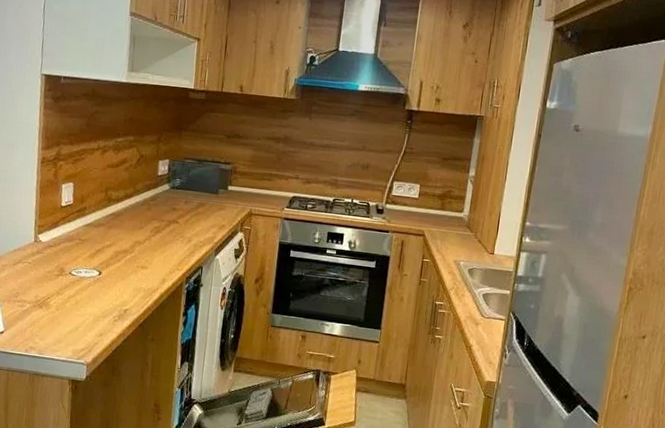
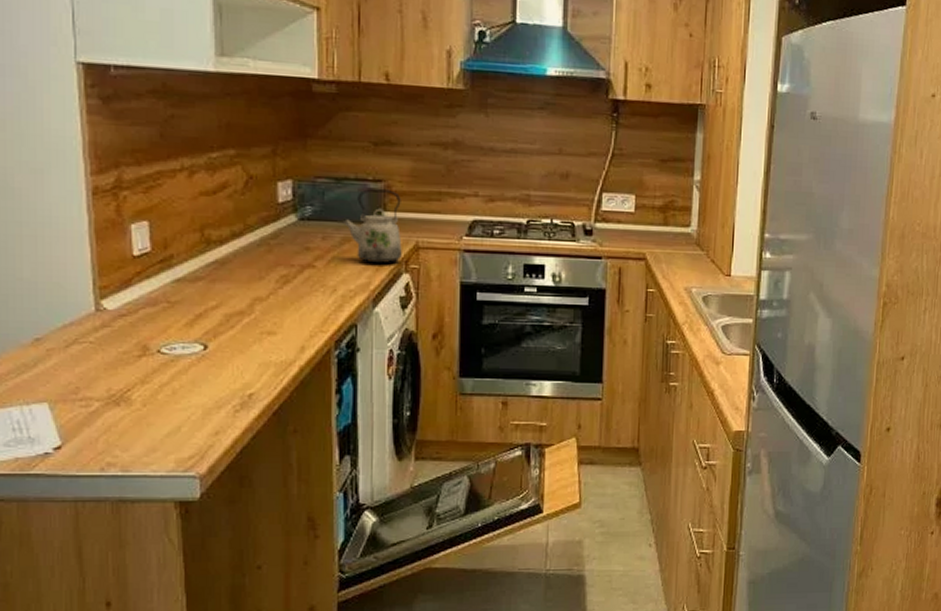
kettle: none [200,169,243,224] -> present [342,189,402,263]

